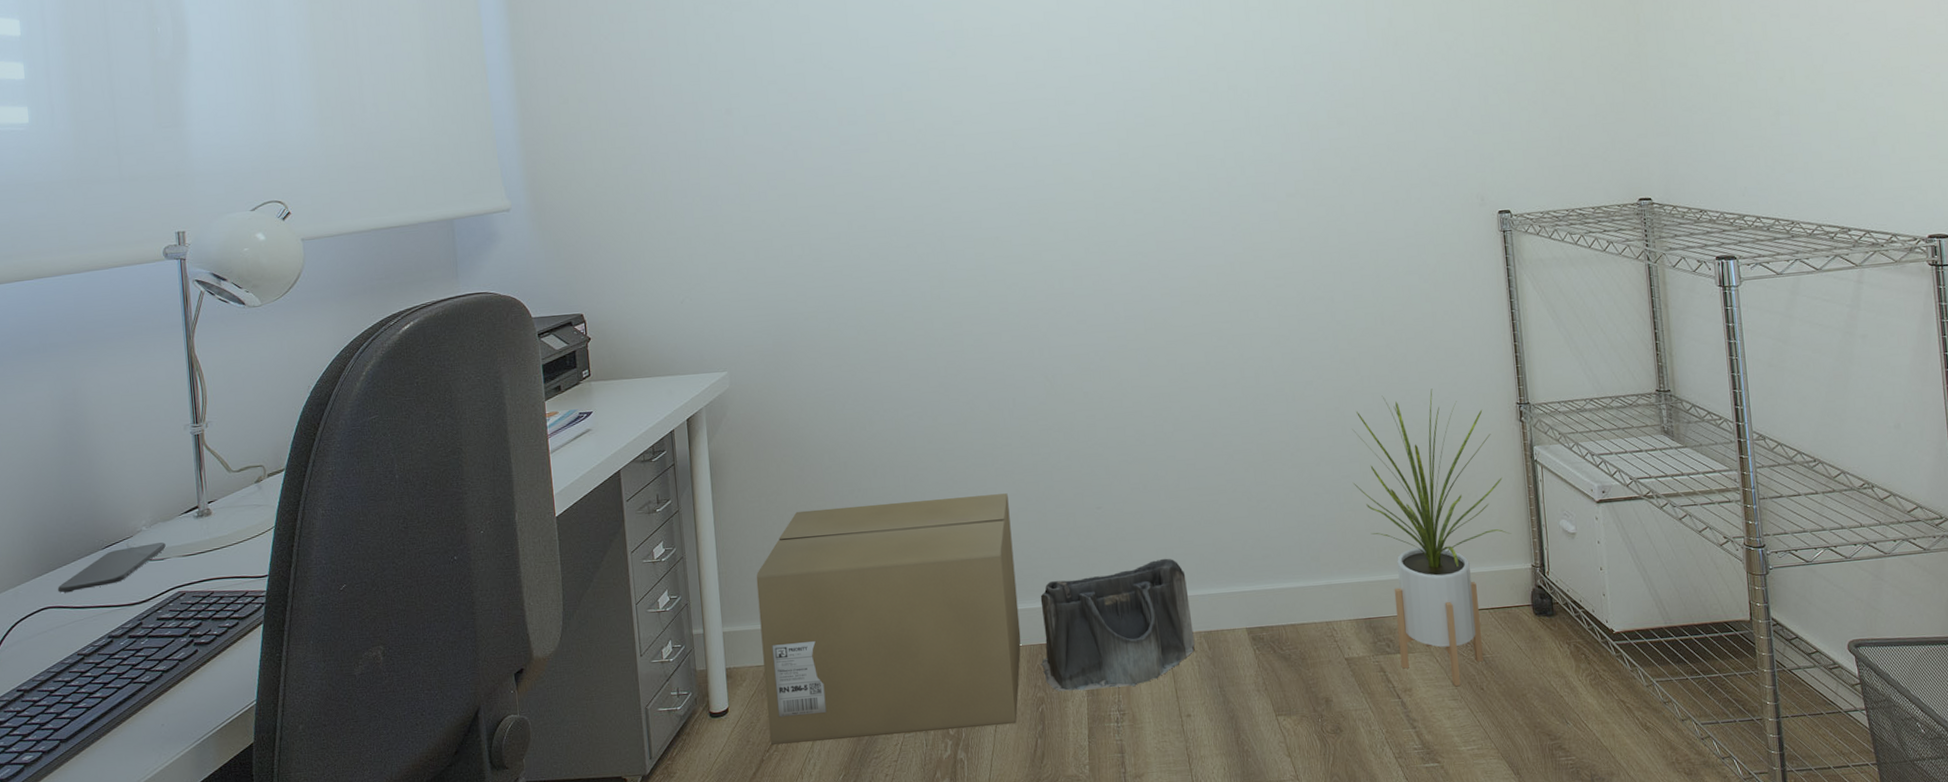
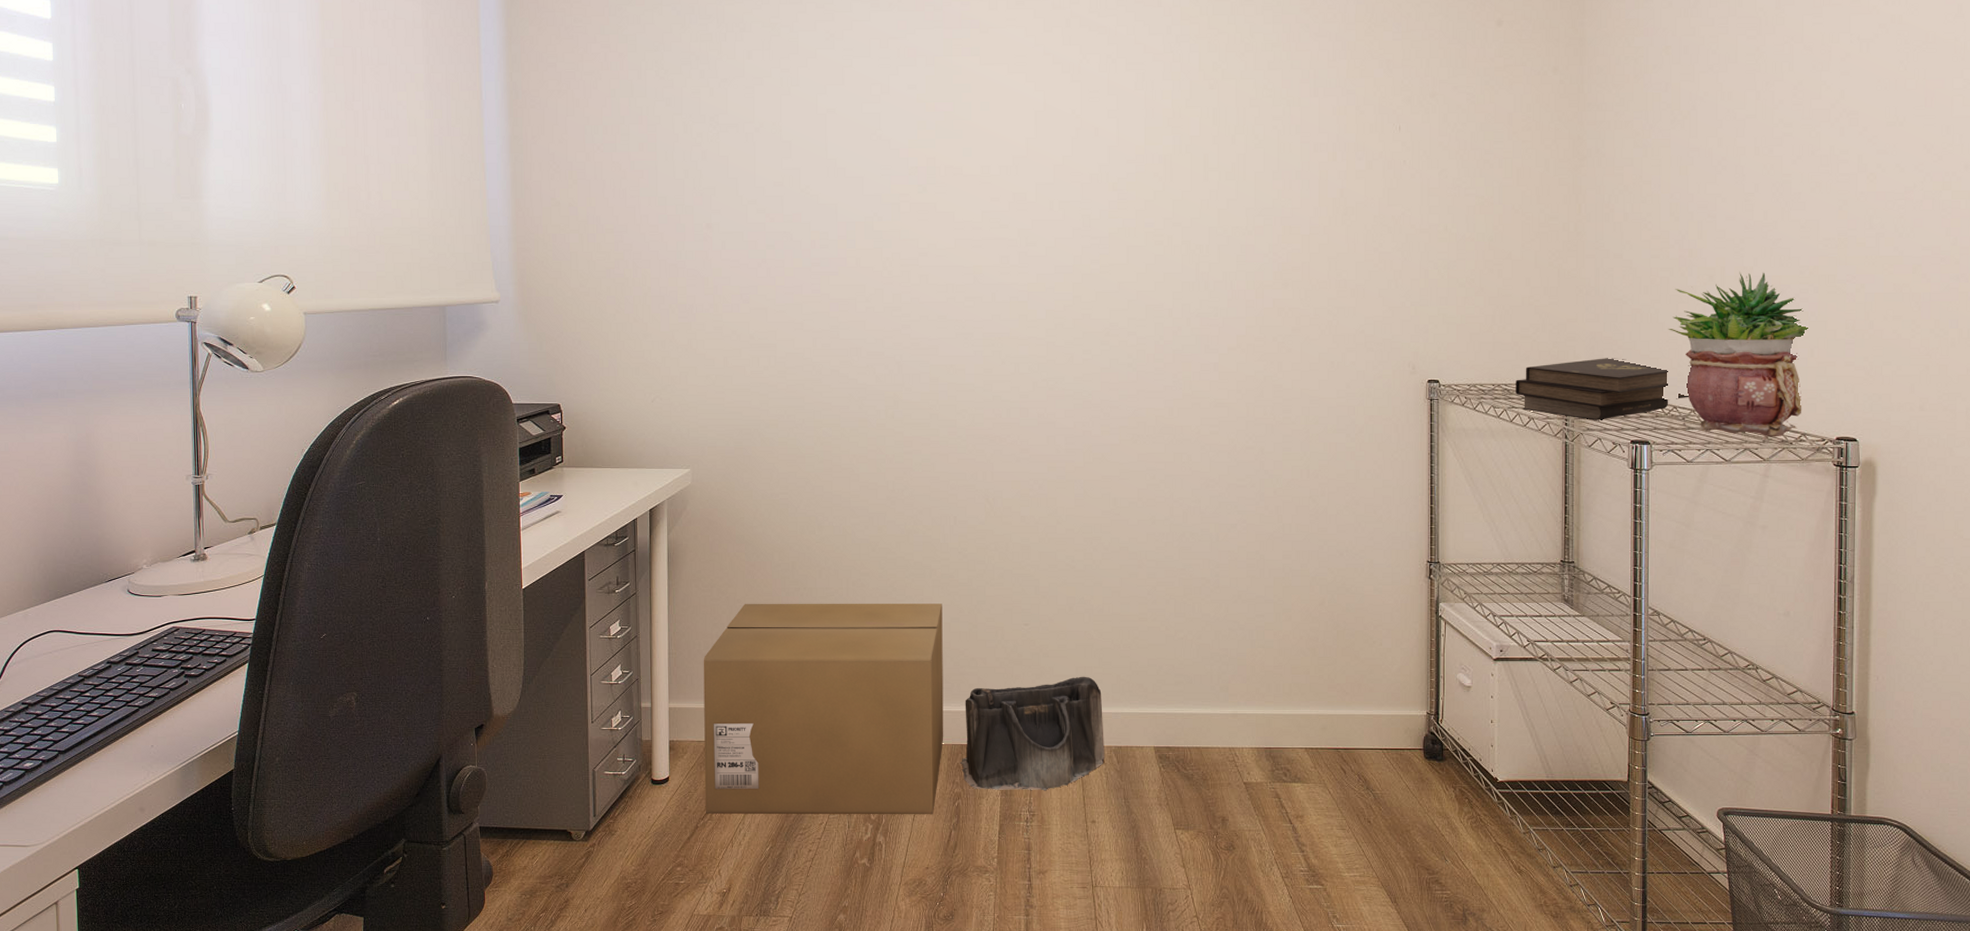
smartphone: present [57,542,166,593] -> none [63,581,164,619]
house plant: present [1352,389,1511,686] -> none [1266,541,1410,817]
book: none [1590,171,1771,239] -> present [1516,358,1691,420]
potted plant: none [1742,69,1890,241] -> present [1667,271,1808,437]

